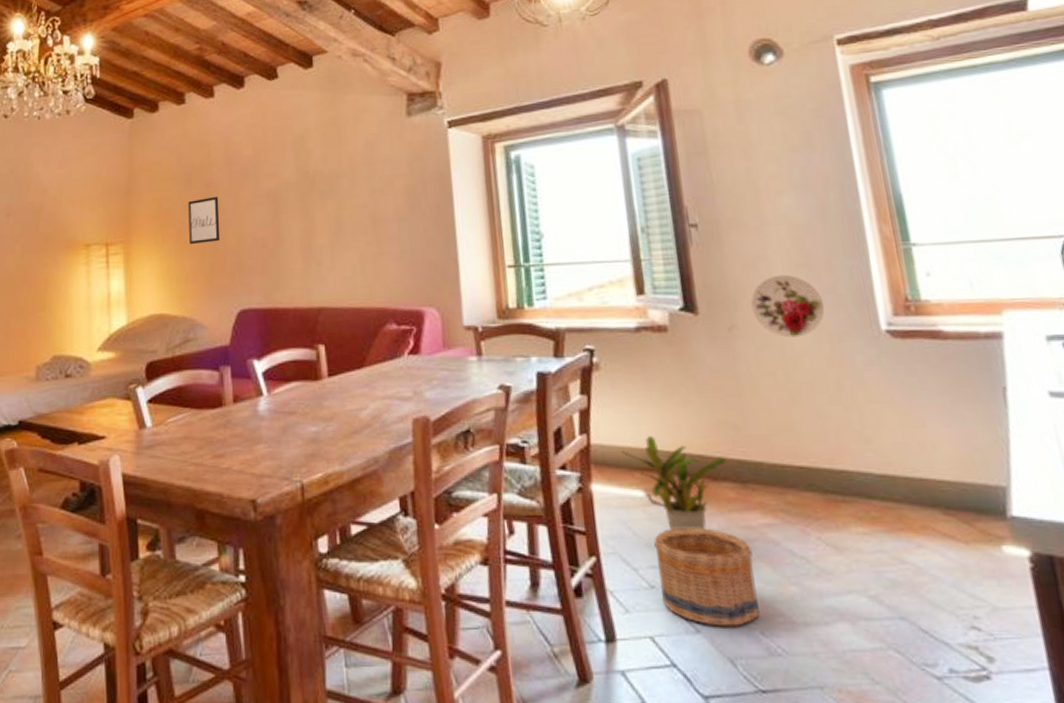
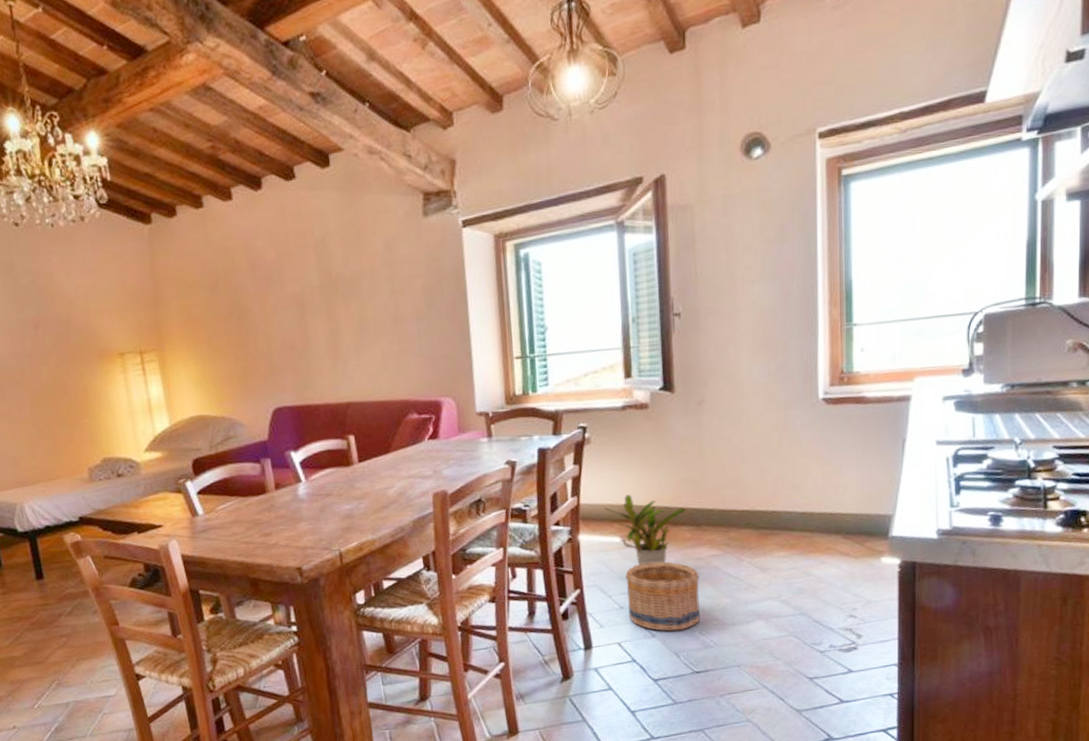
wall art: present [188,196,221,245] -> none [216,301,251,350]
decorative plate: present [750,274,825,338] -> none [718,355,777,409]

